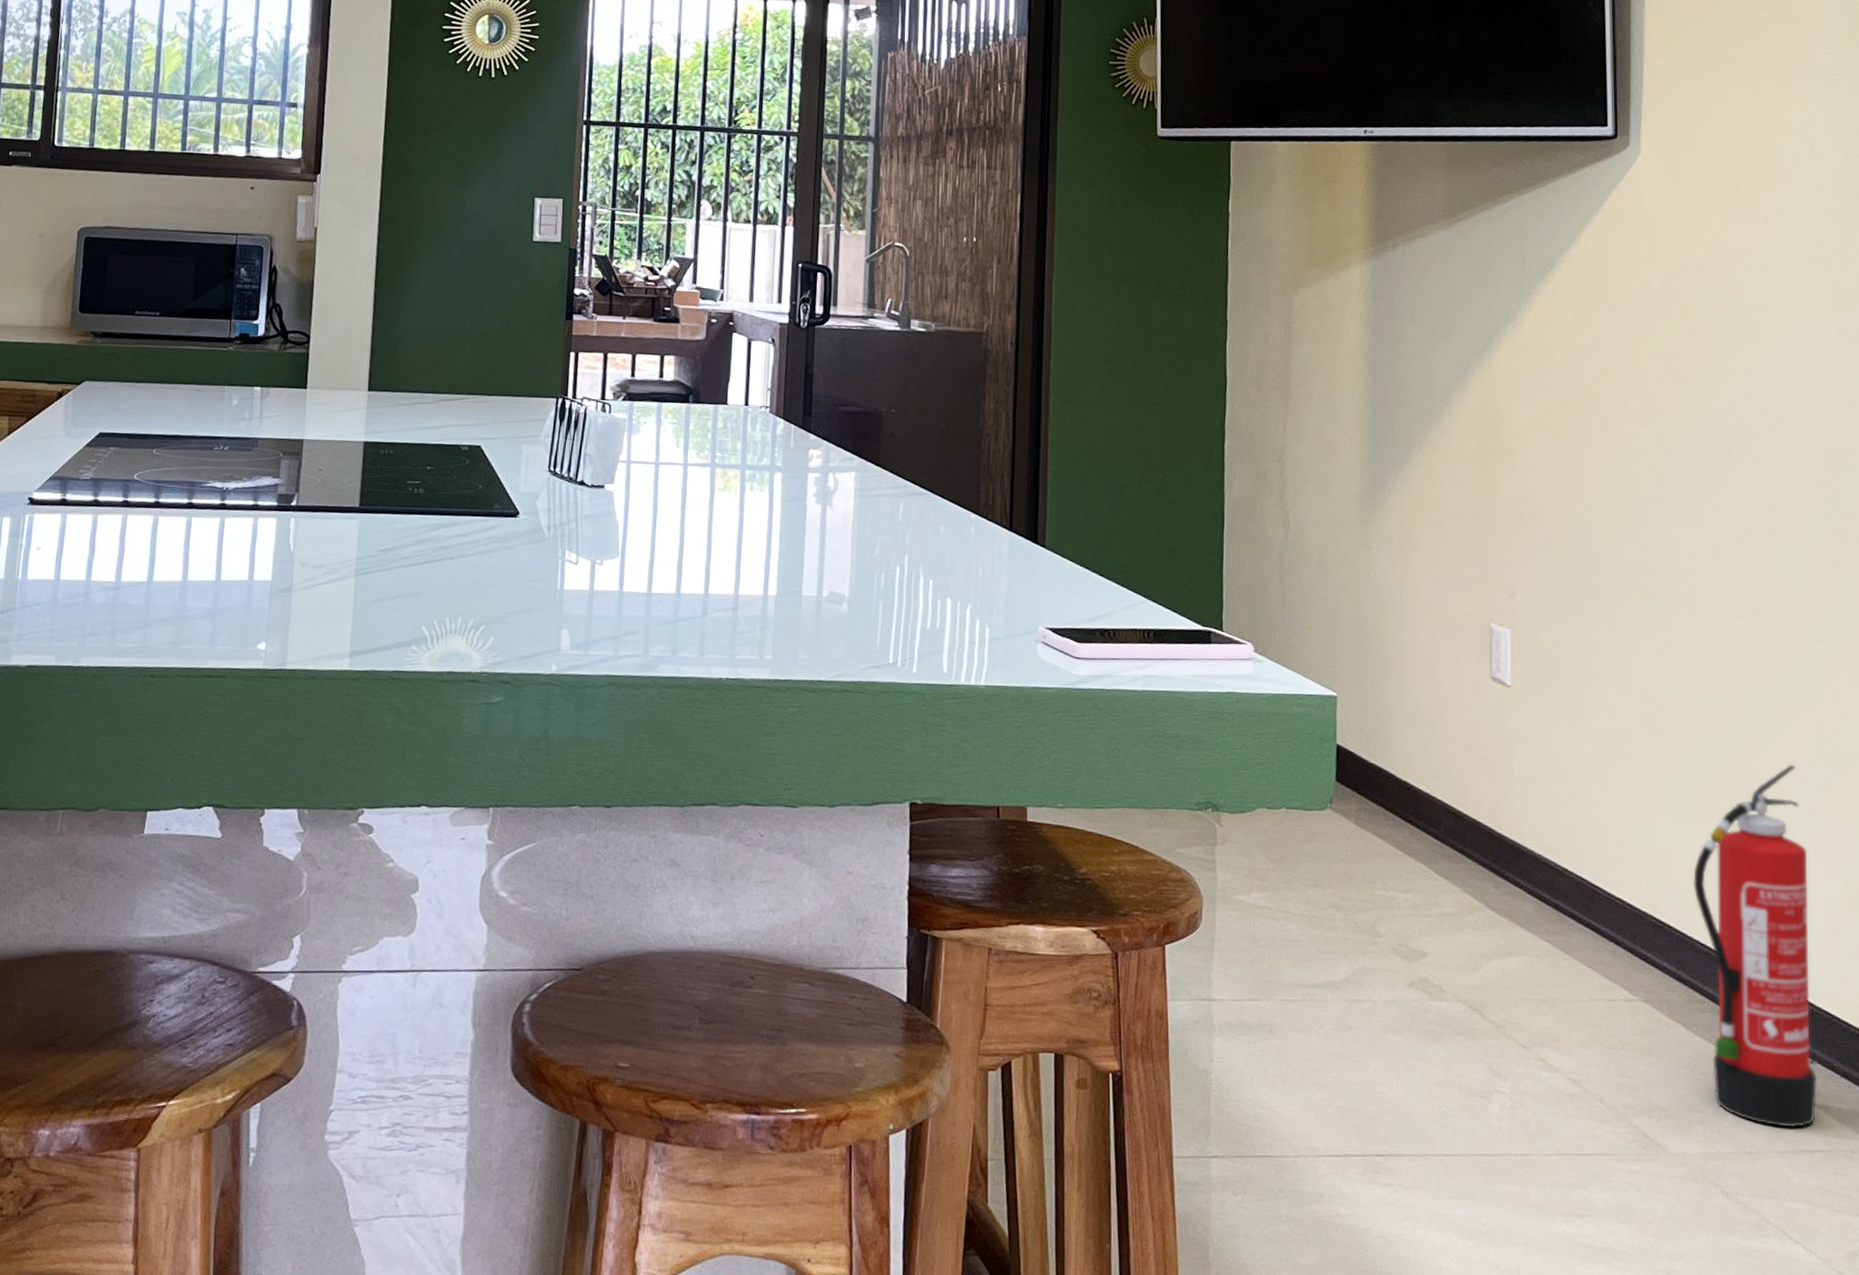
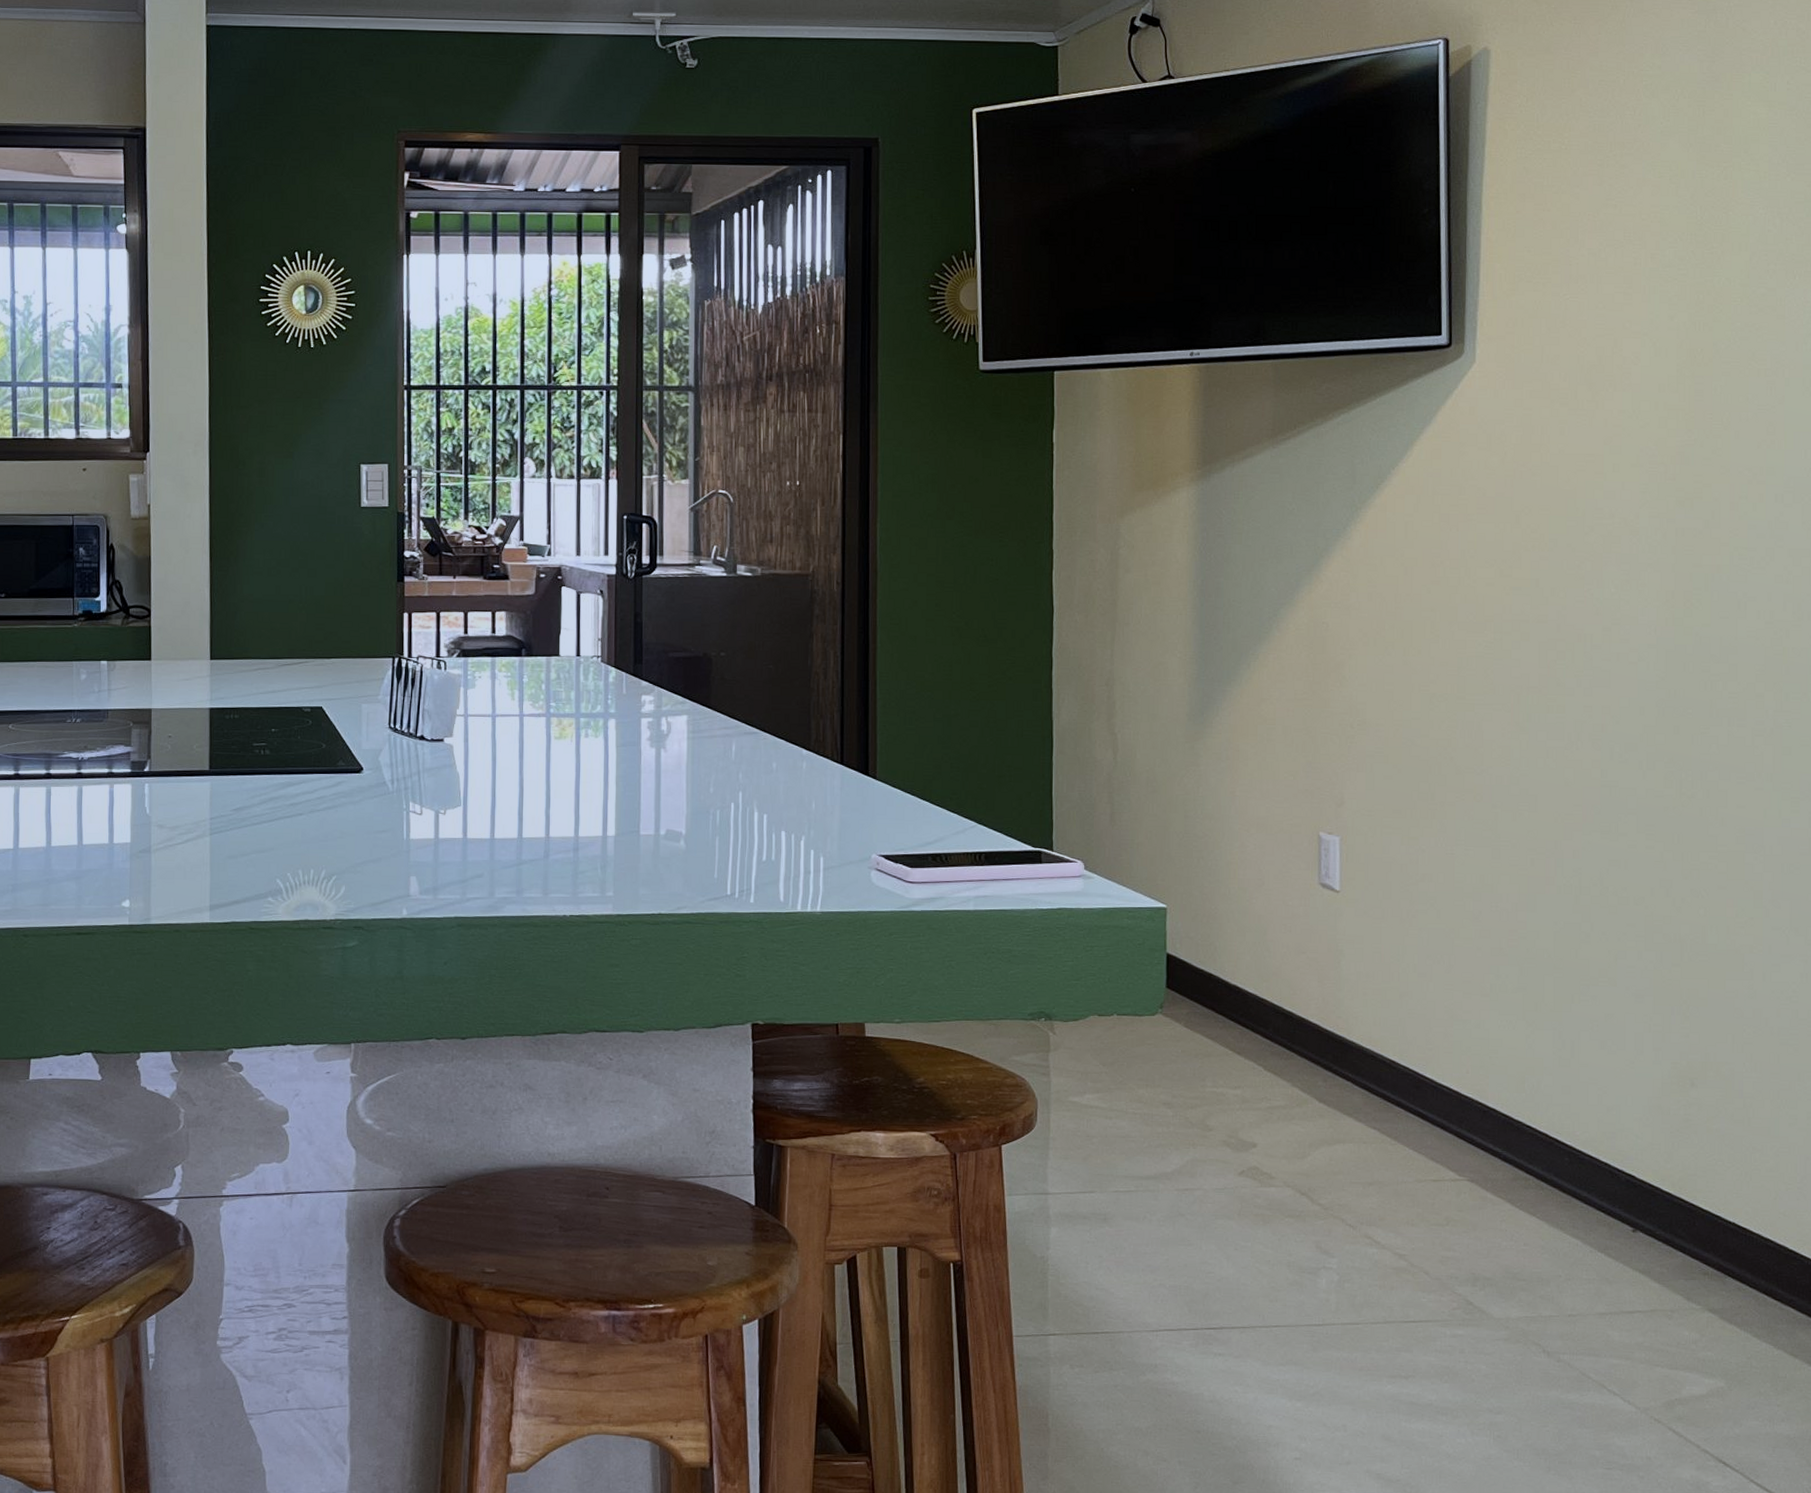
fire extinguisher: present [1693,764,1818,1128] -> none [1520,954,1640,1292]

